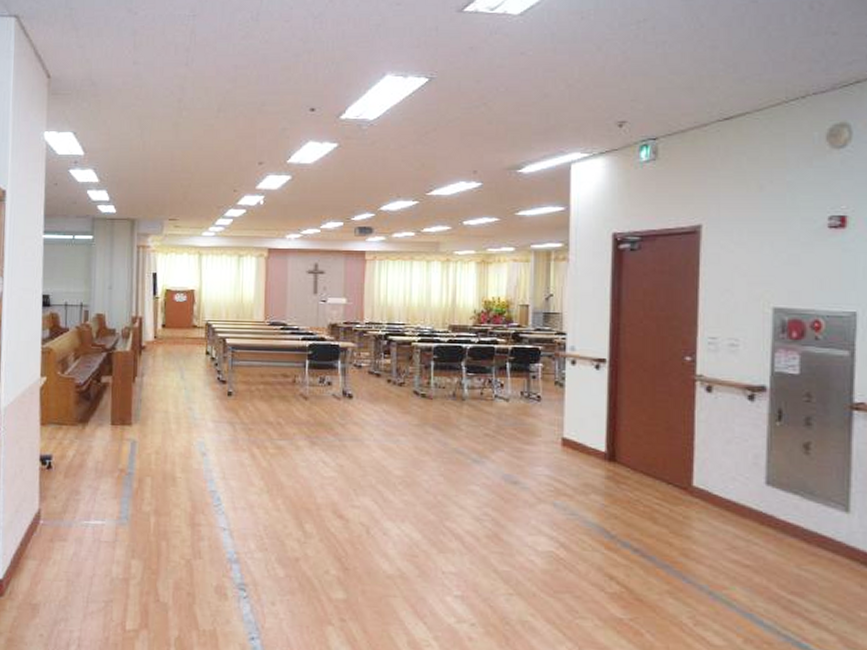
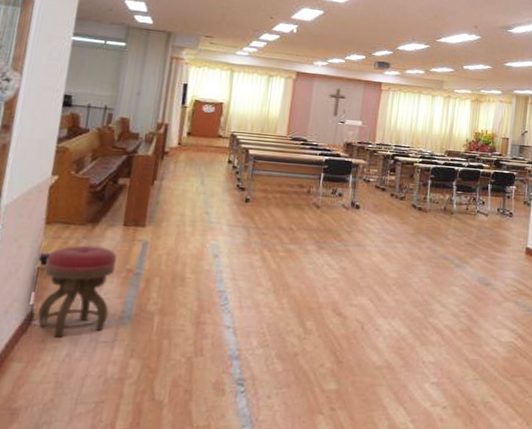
stool: none [44,445,109,537] -> present [38,245,117,337]

